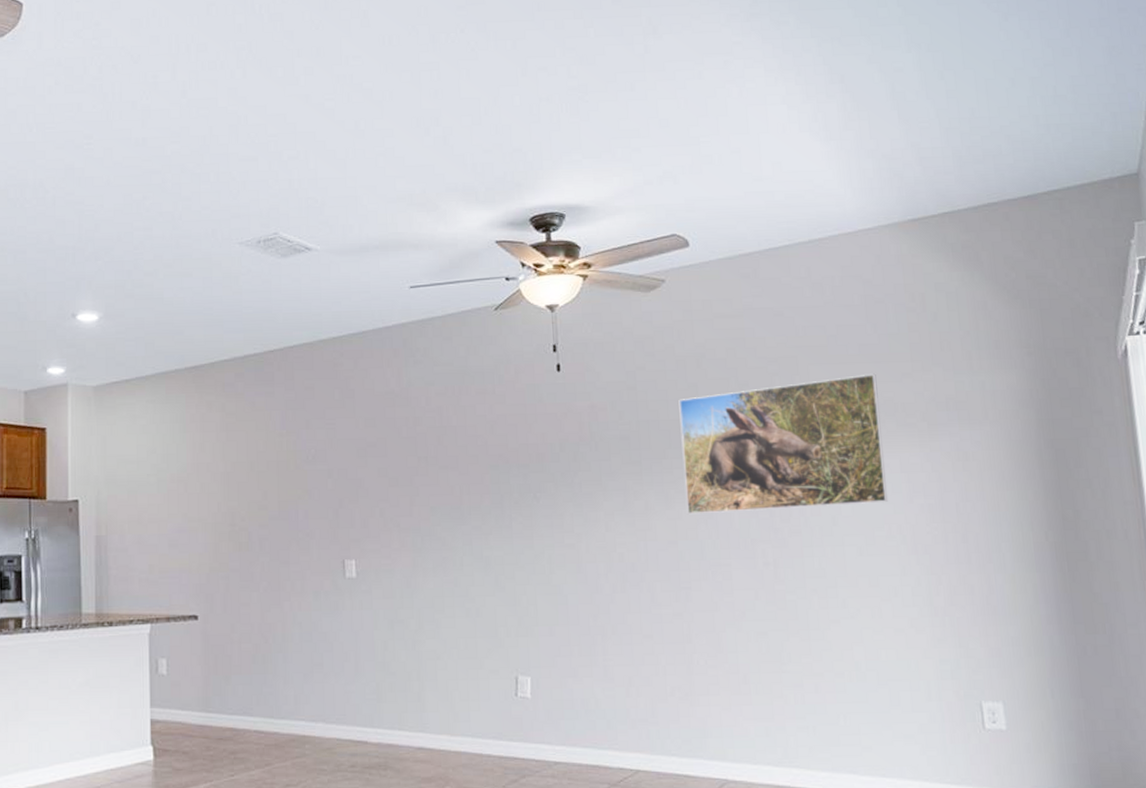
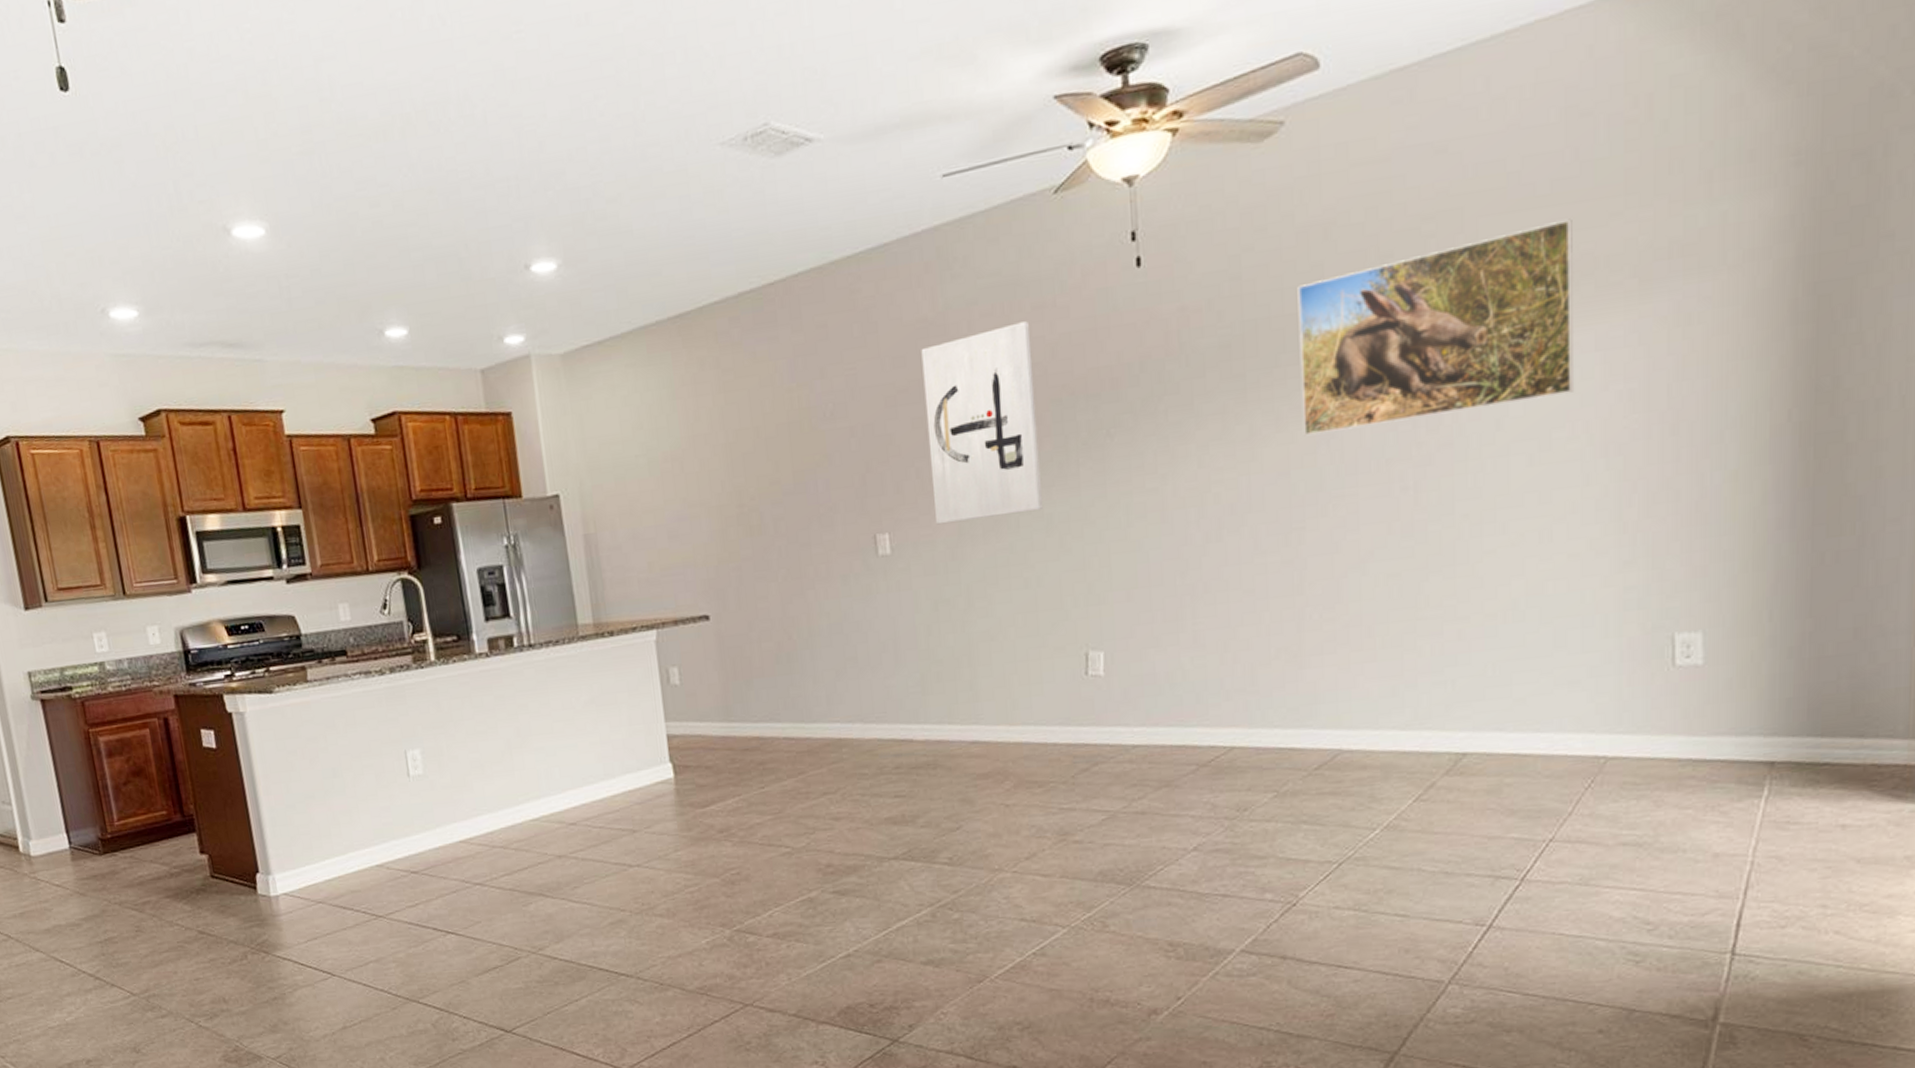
wall art: none [388,403,482,557] -> present [921,321,1042,525]

